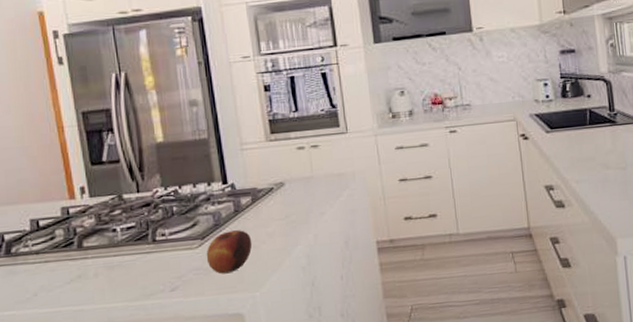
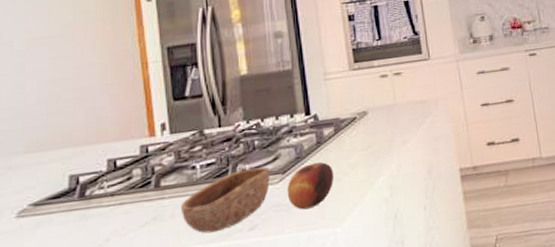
bowl: none [104,232,190,293] -> present [181,166,271,234]

